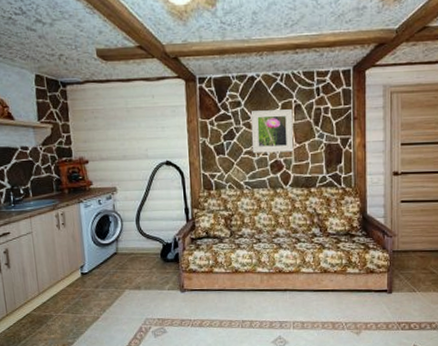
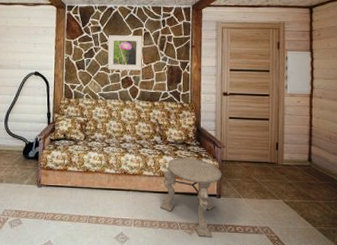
side table: none [322,250,393,337] -> present [160,158,222,238]

